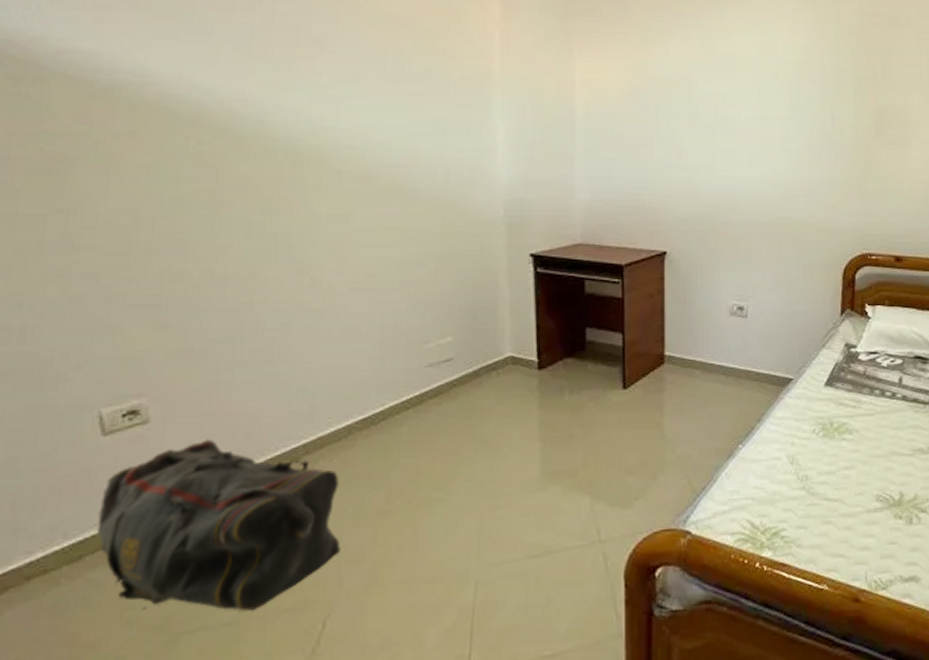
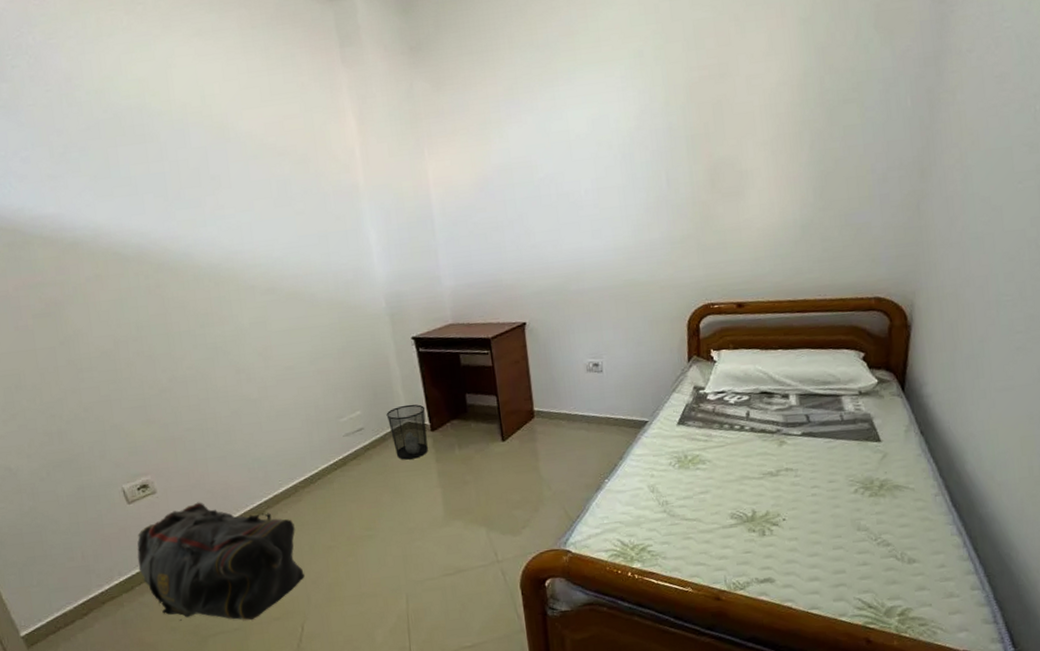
waste bin: none [484,334,535,403] -> present [386,404,428,460]

